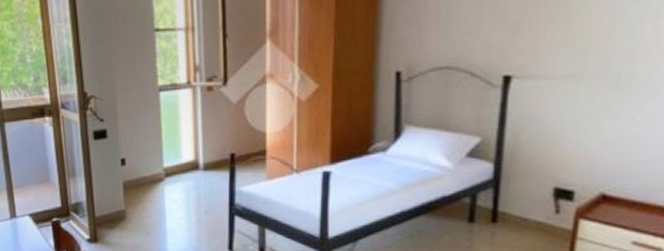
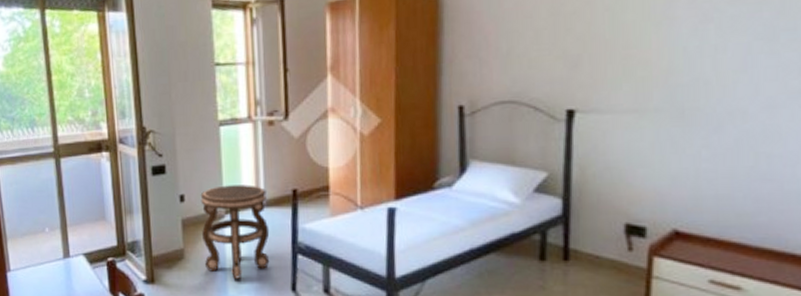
side table: none [141,149,208,240] -> present [200,185,270,280]

